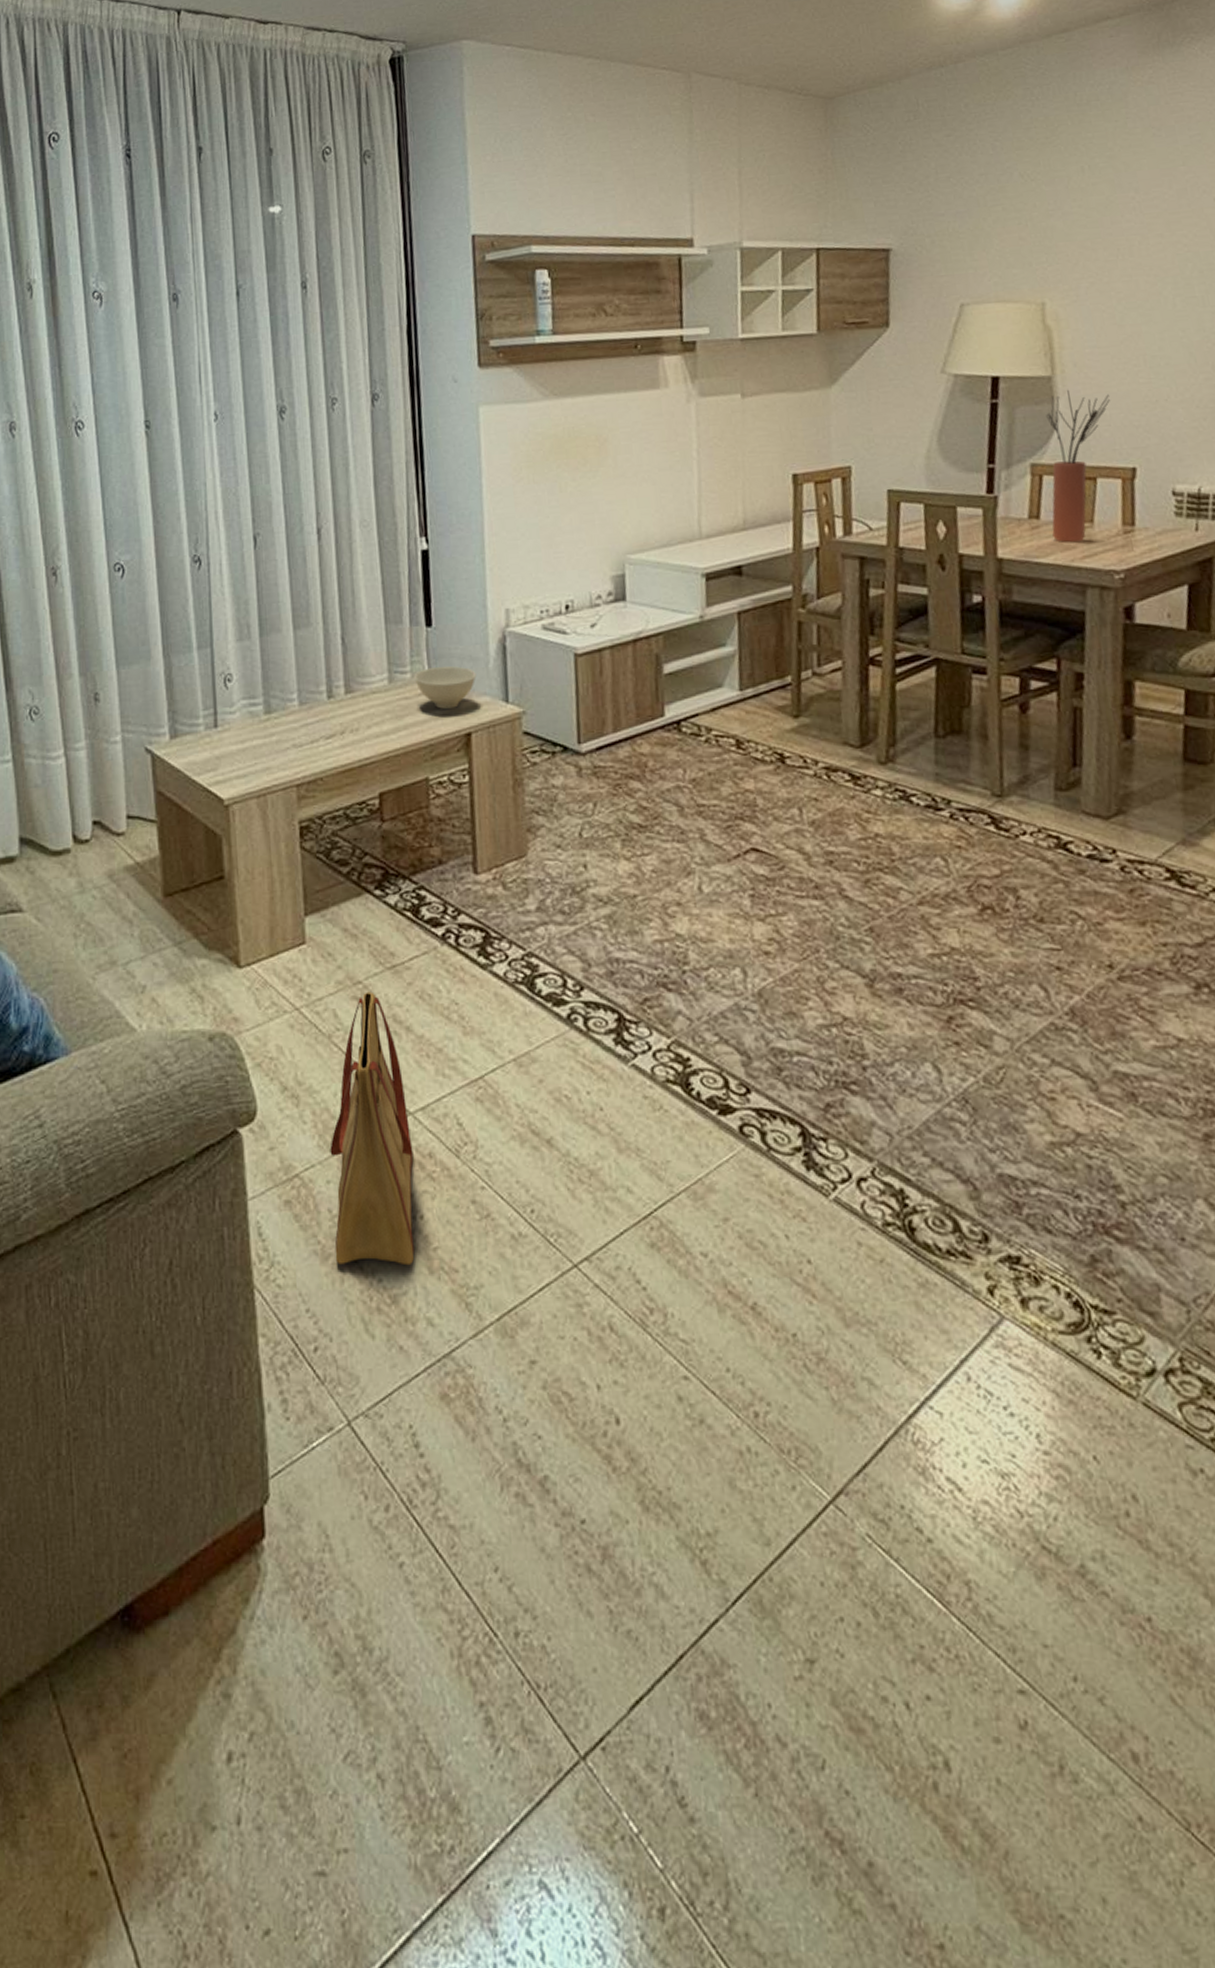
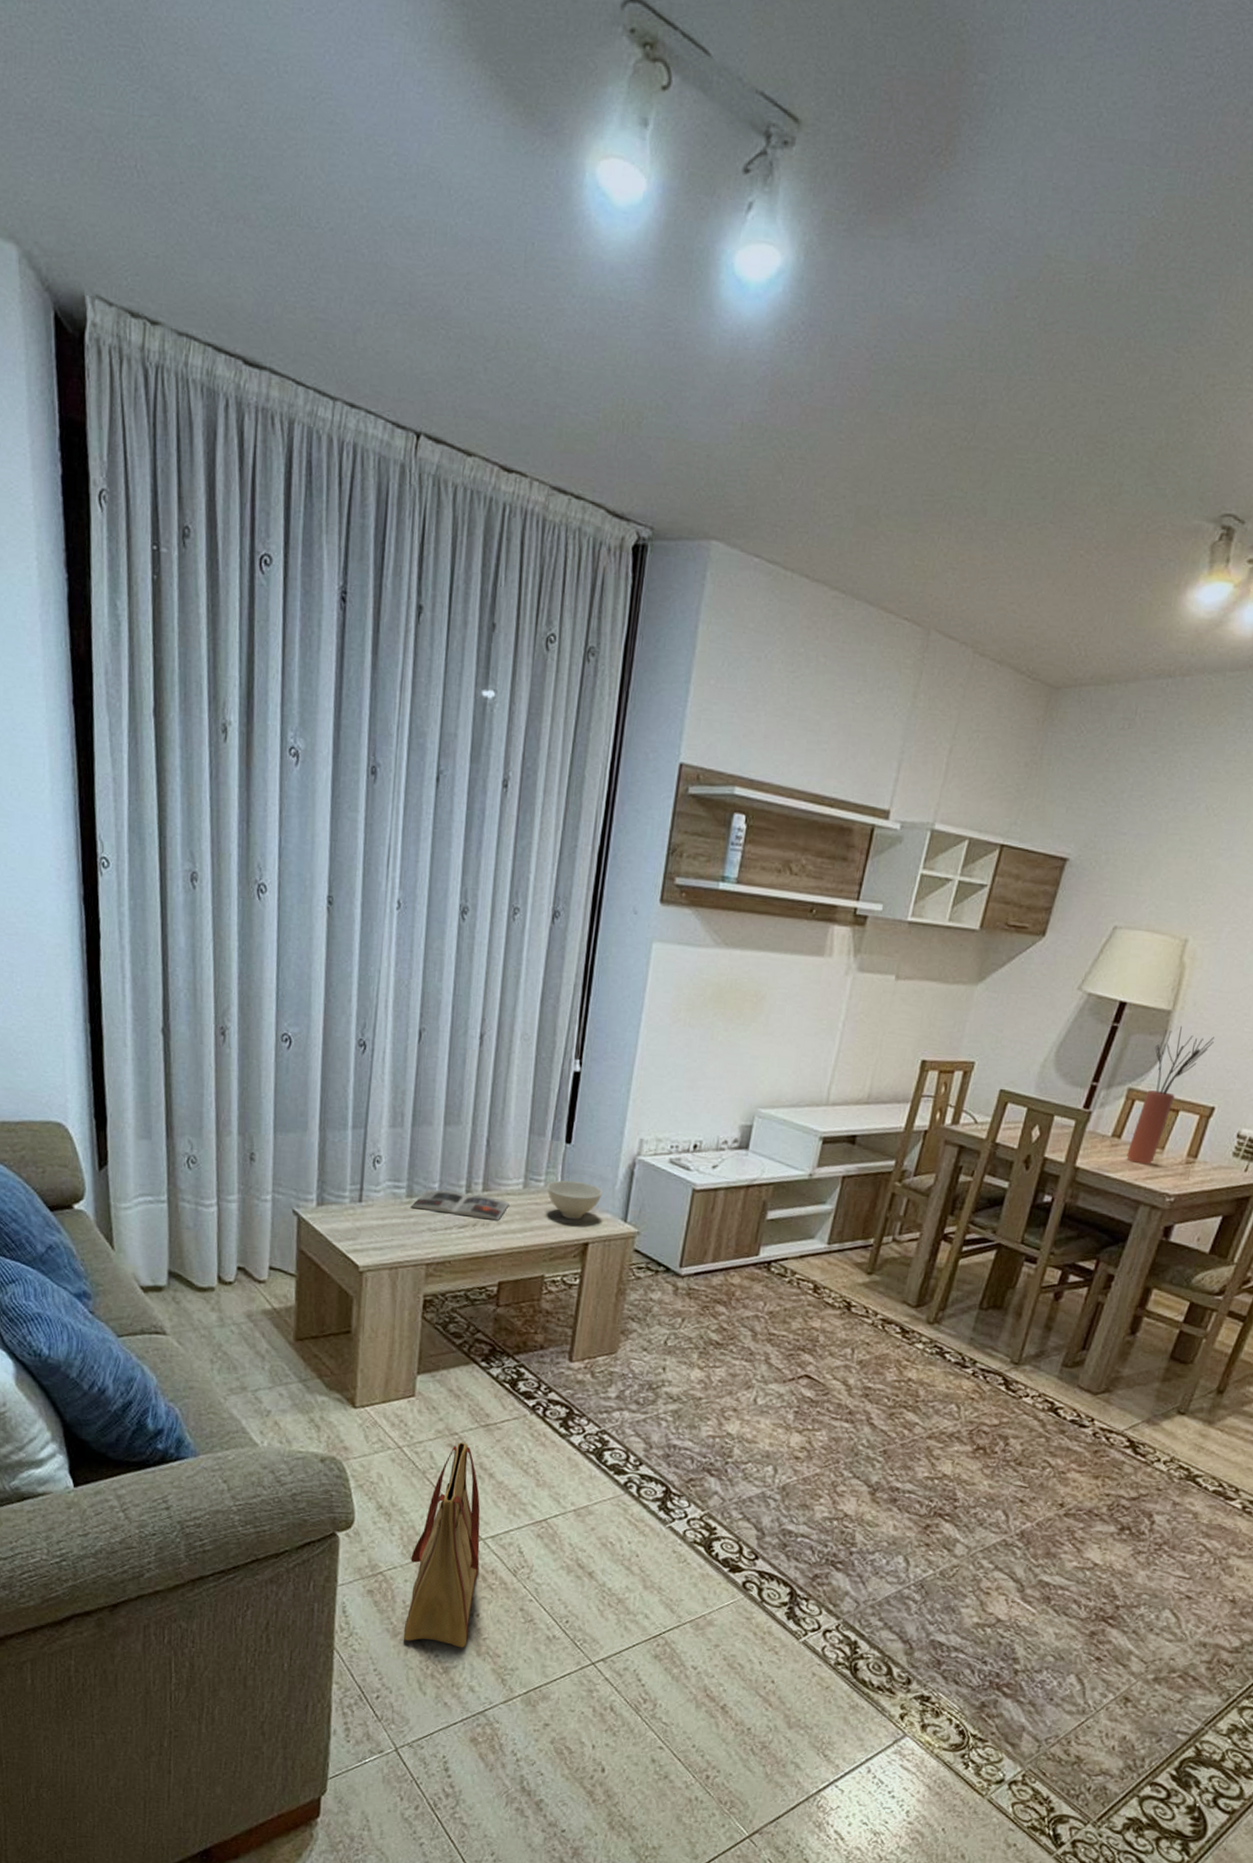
magazine: none [270,698,377,725] -> present [410,1189,510,1222]

